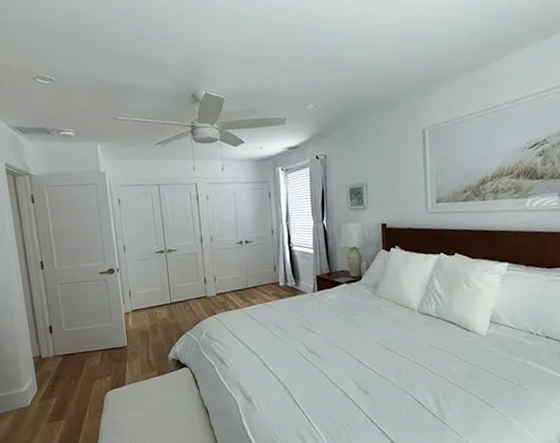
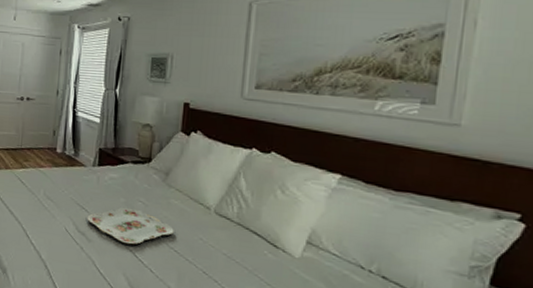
serving tray: none [314,322,388,354] -> present [87,207,174,245]

